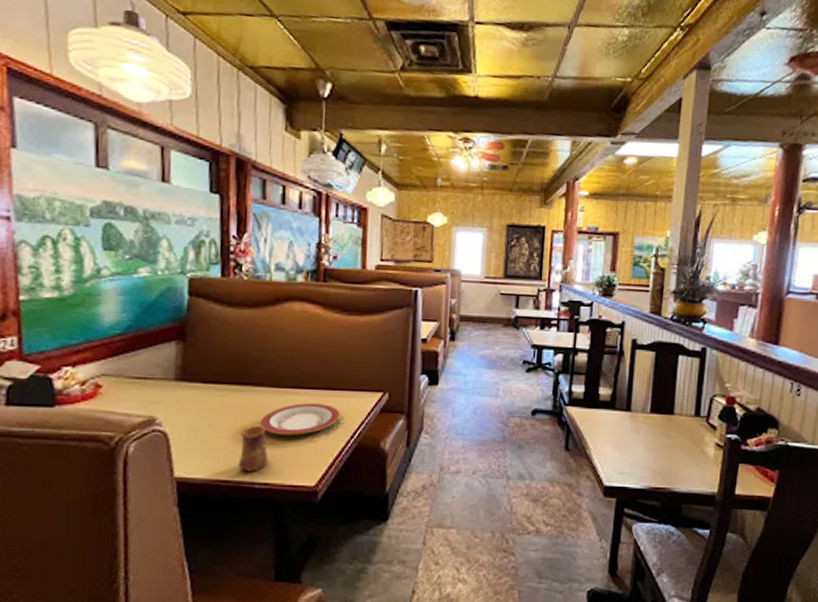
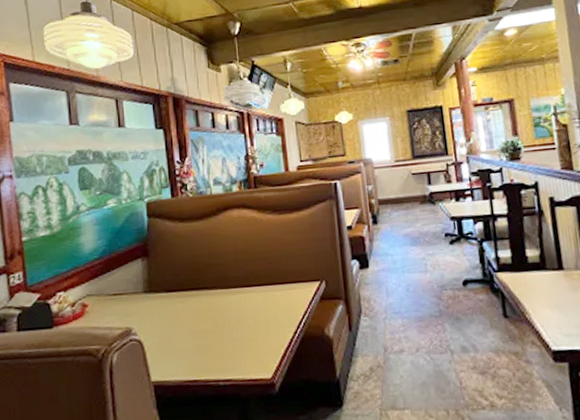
cup: present [238,426,268,472] -> none [202,325,228,370]
plate: present [260,403,341,435] -> none [217,298,285,333]

